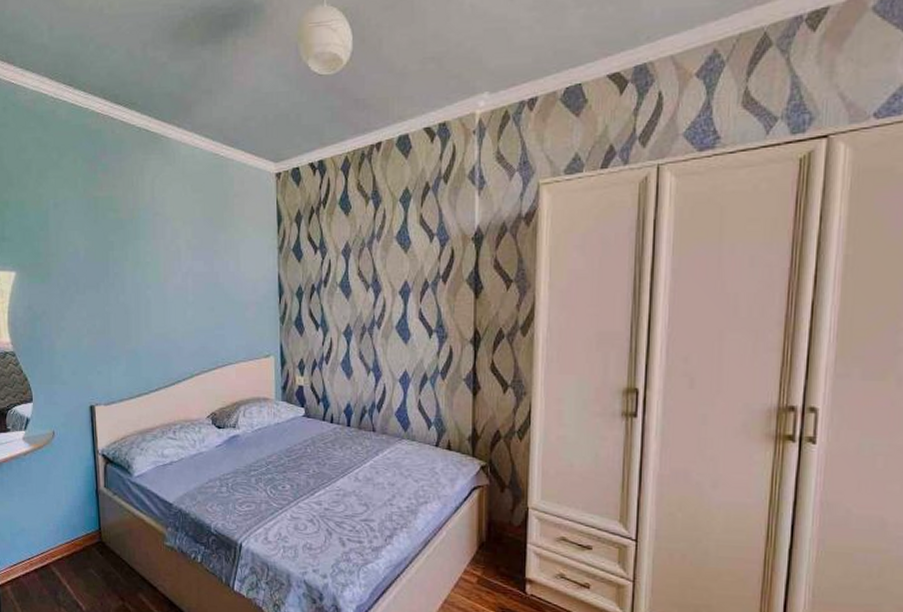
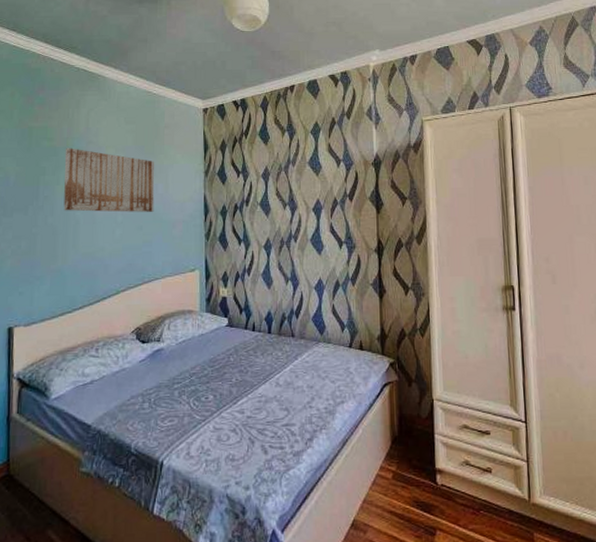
wall art: none [131,220,226,292] -> present [63,148,155,212]

